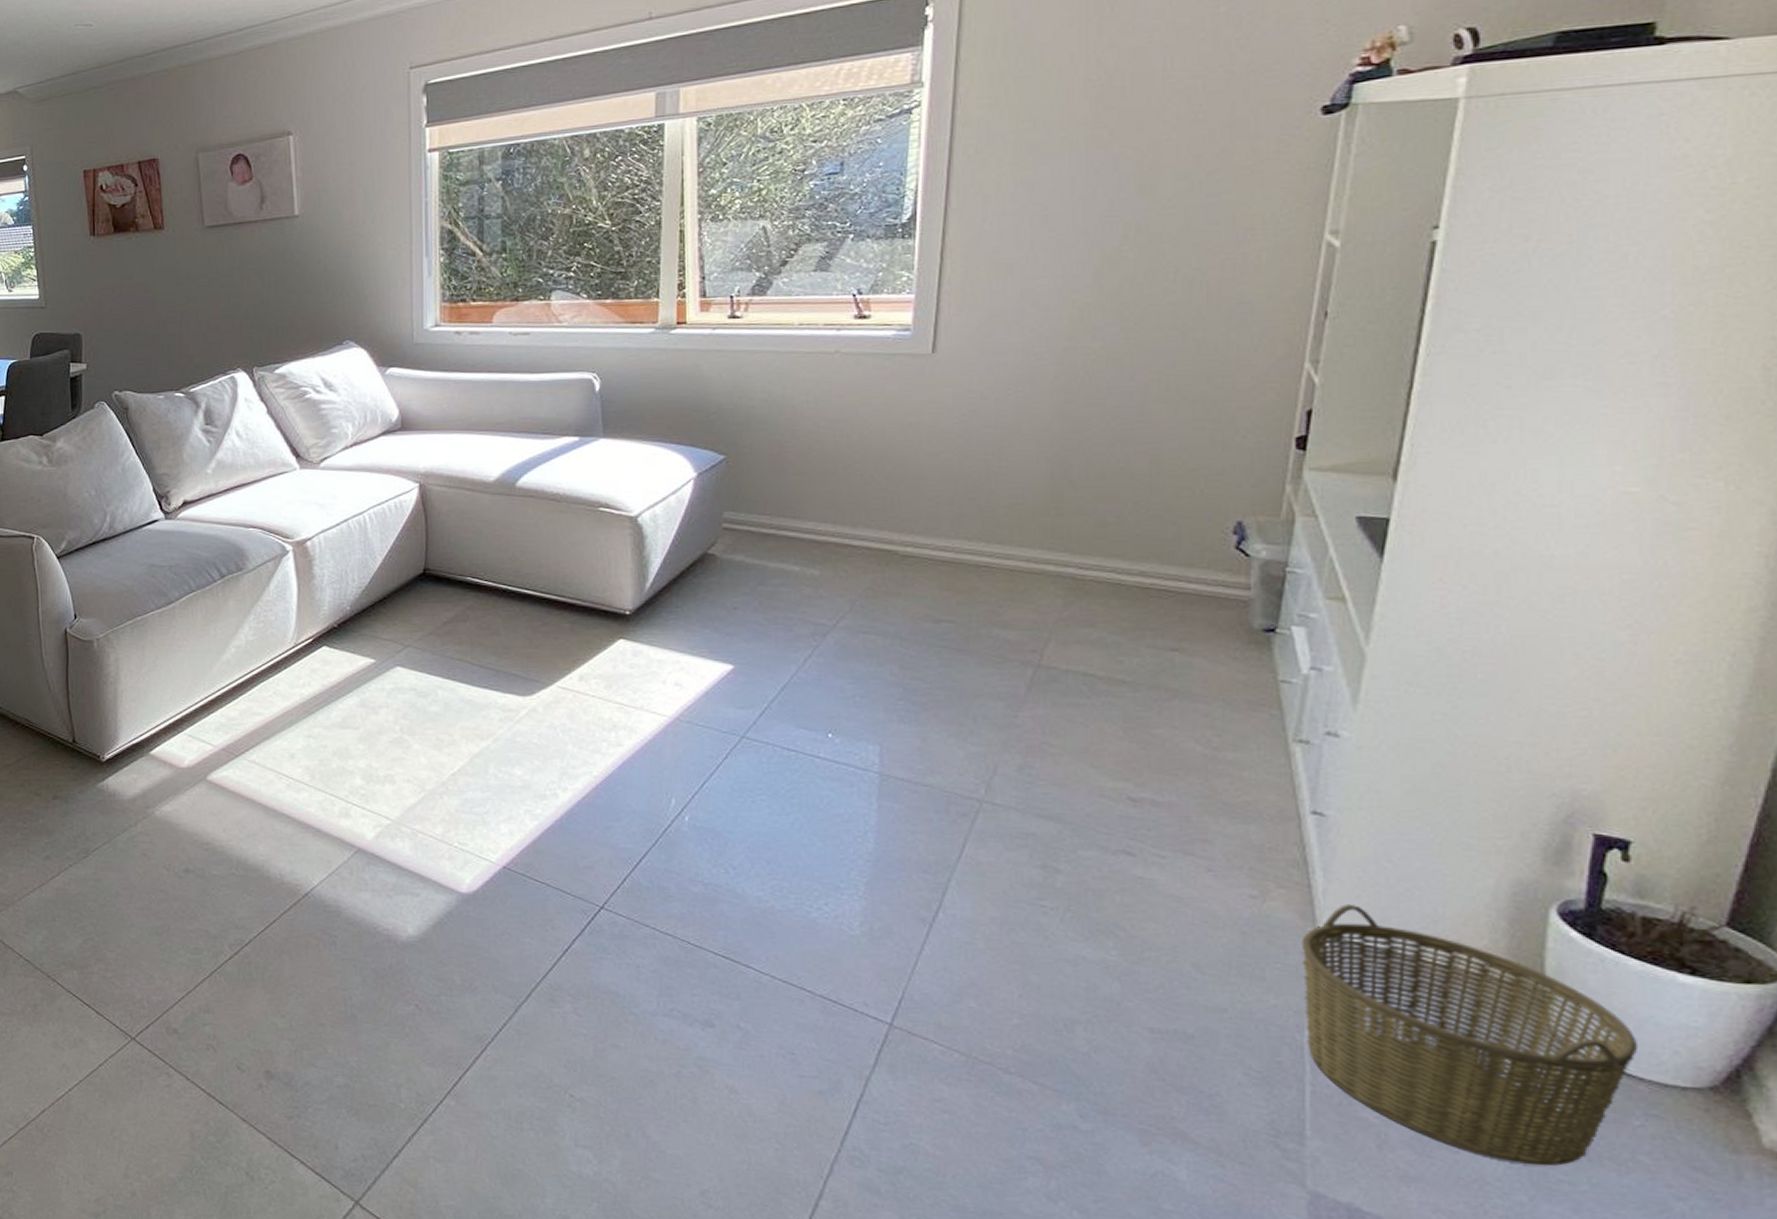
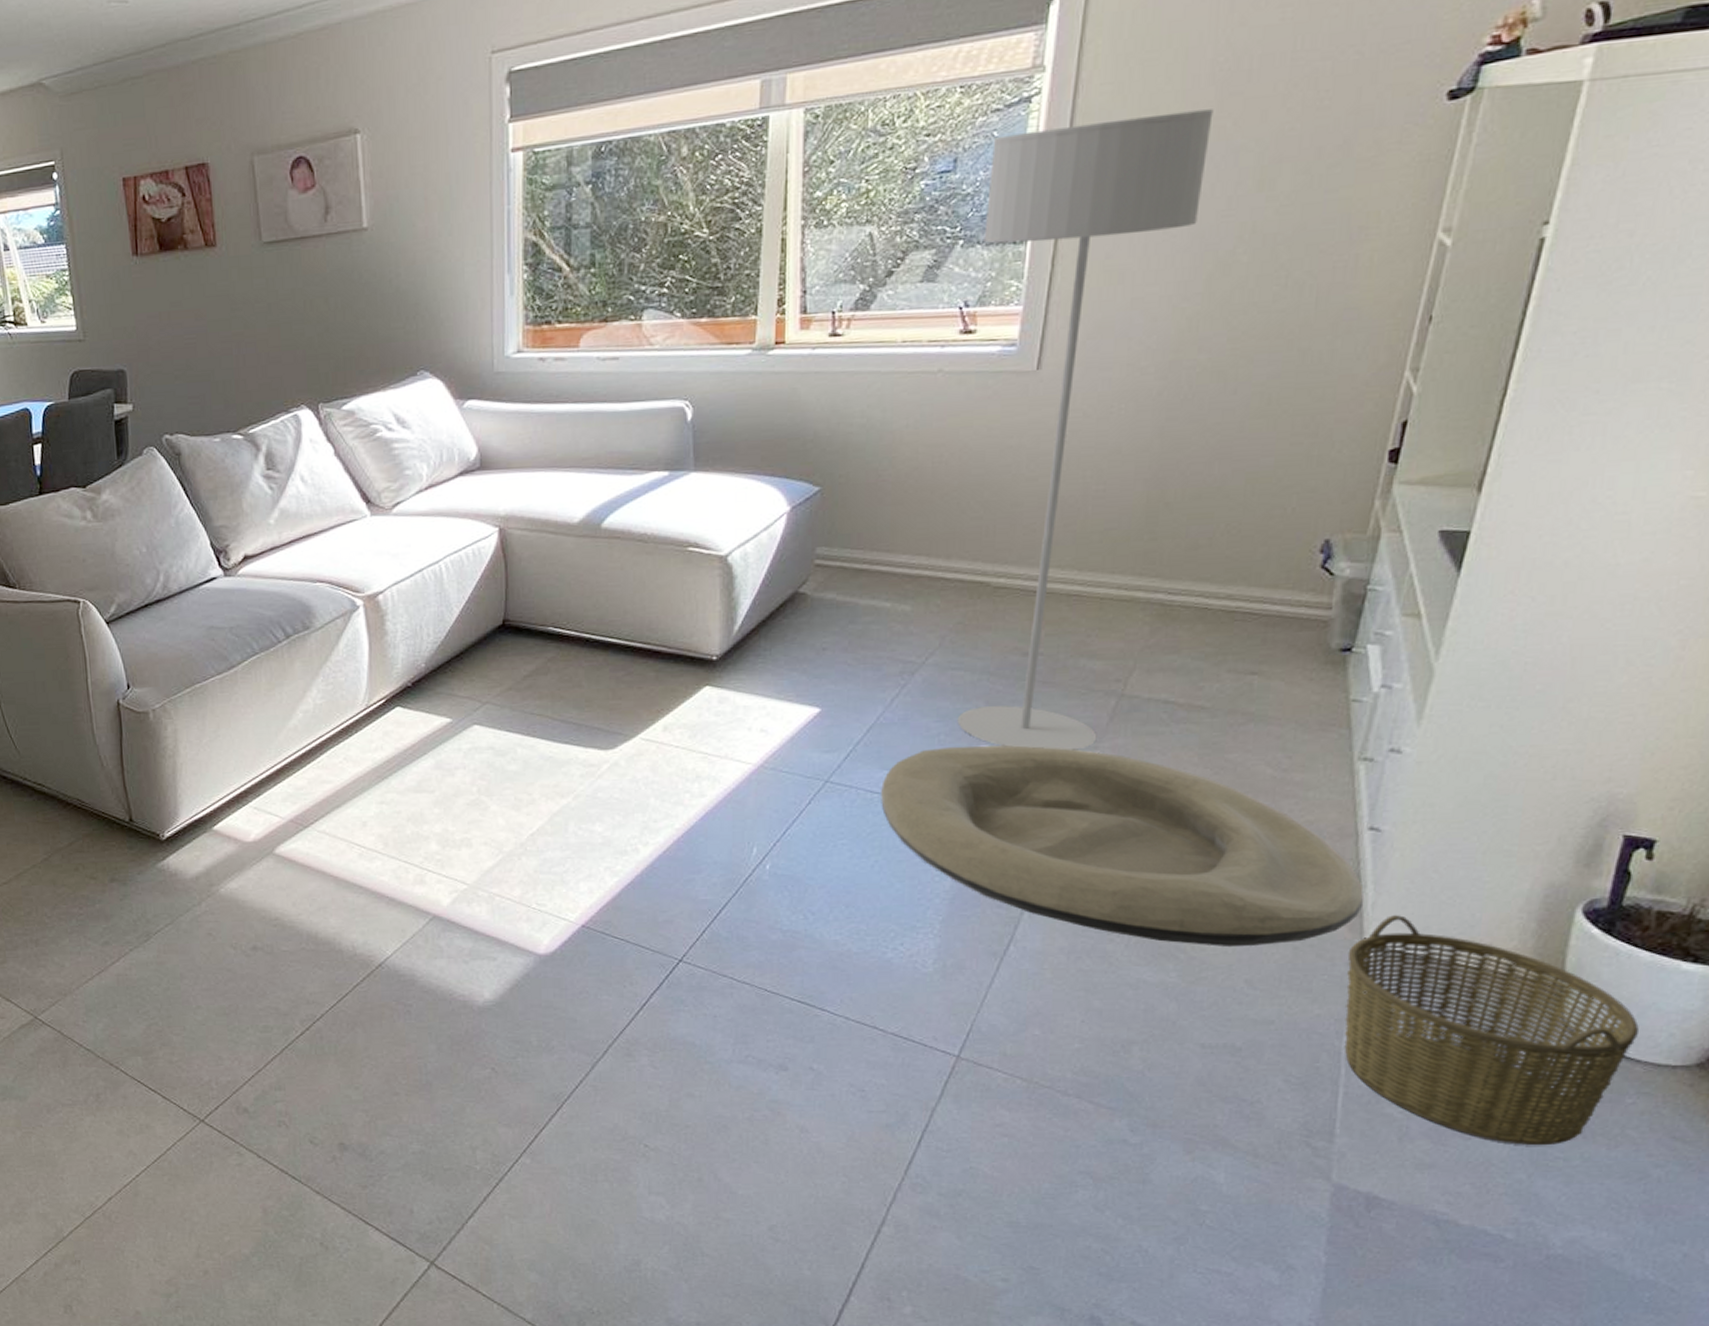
dog bed: none [798,708,1312,928] -> present [881,745,1364,948]
floor lamp: none [871,121,1090,718] -> present [957,109,1214,751]

